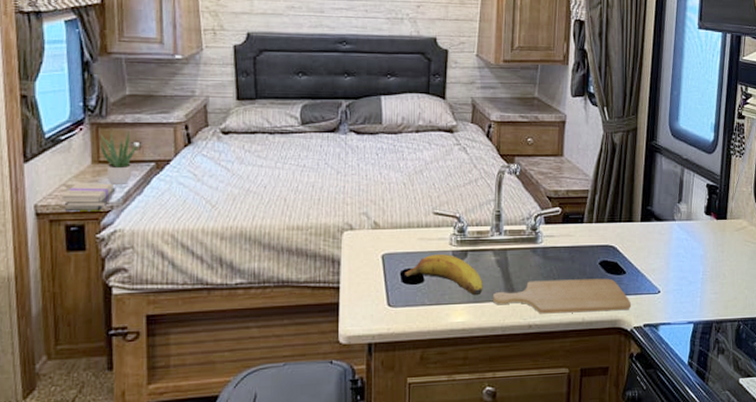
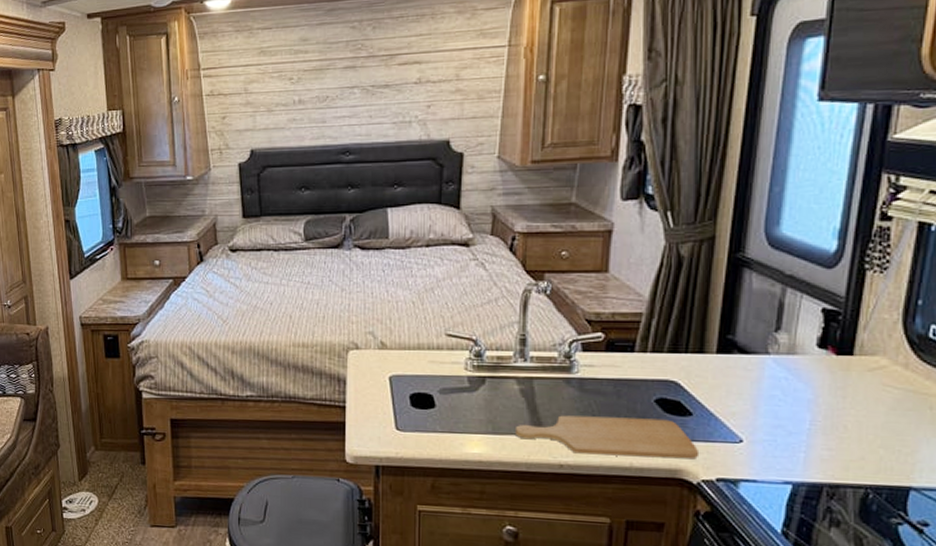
books: present [61,183,116,210] -> none [99,298,142,322]
potted plant: present [100,129,141,186] -> none [127,249,160,301]
fruit: present [405,254,483,296] -> none [414,379,504,427]

